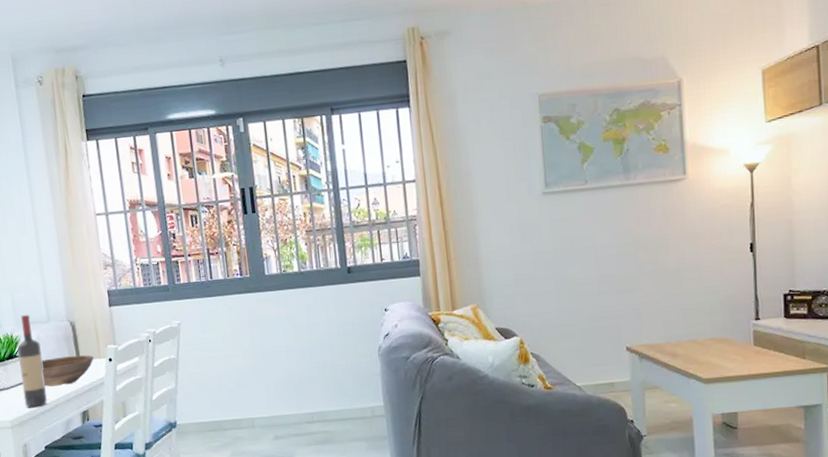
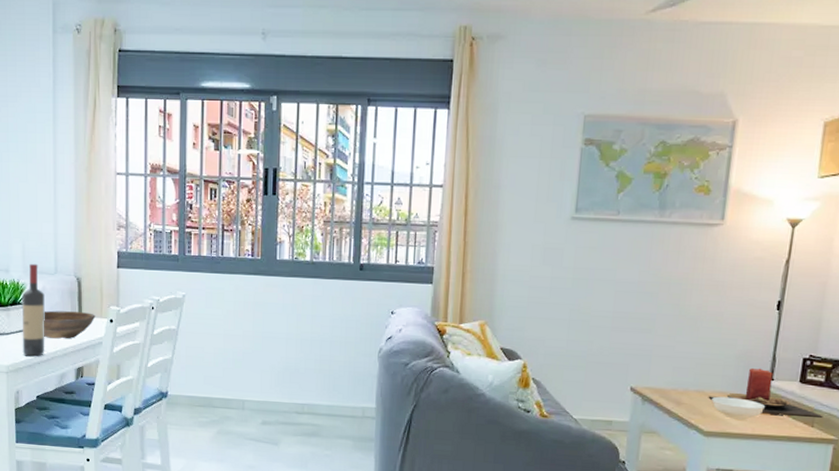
candle: none [701,309,812,353] -> present [708,368,823,419]
bowl: none [704,341,757,363] -> present [711,396,766,420]

